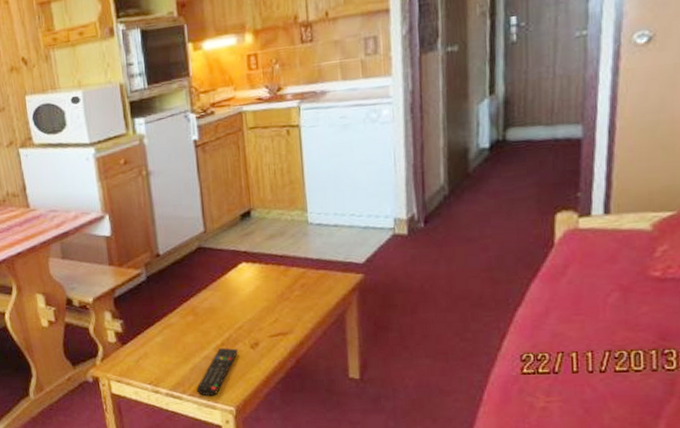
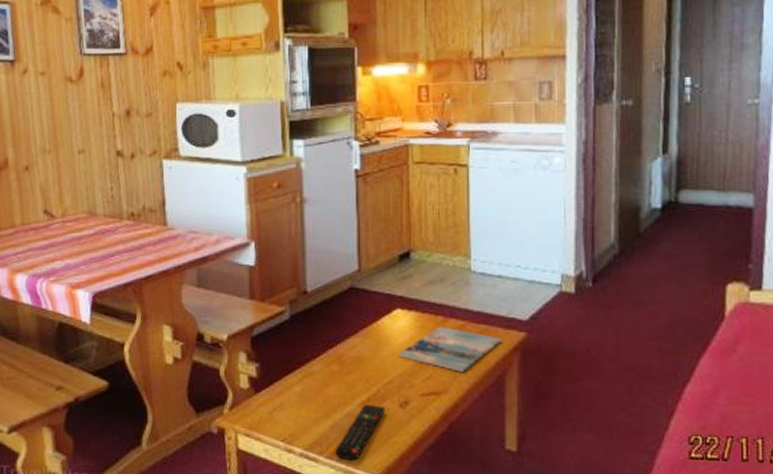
magazine: none [245,274,341,314] -> present [398,326,502,372]

